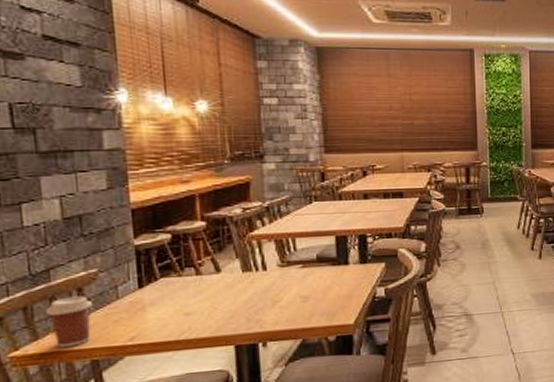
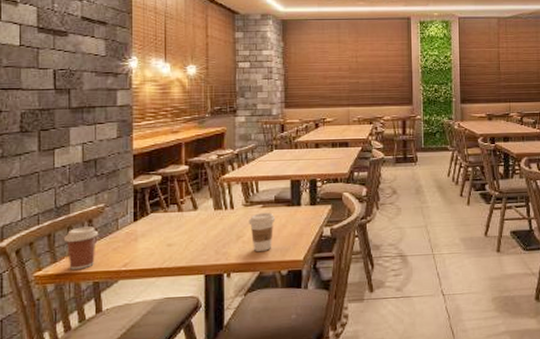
coffee cup: none [286,273,319,317] -> present [248,212,276,251]

